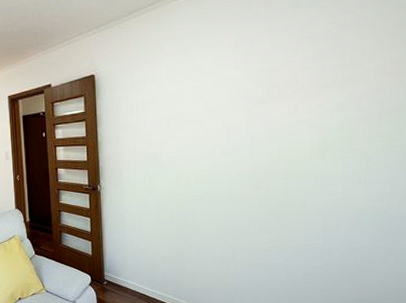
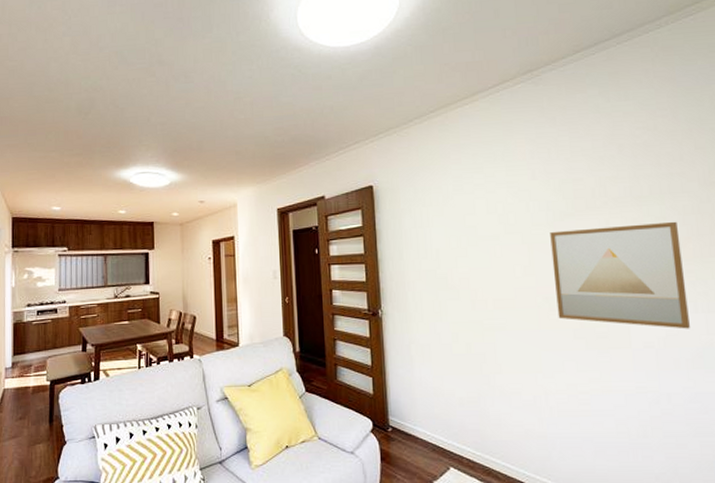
wall art: none [246,107,354,198] -> present [550,221,690,329]

